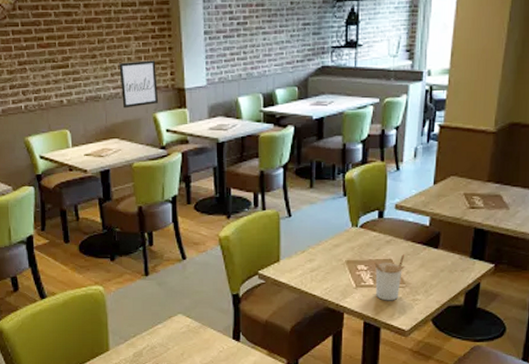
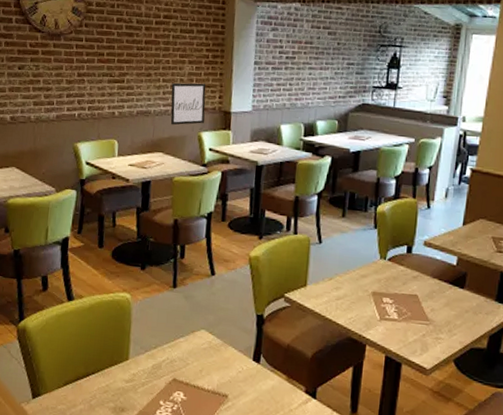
utensil holder: present [372,254,405,301] -> none [397,291,431,338]

